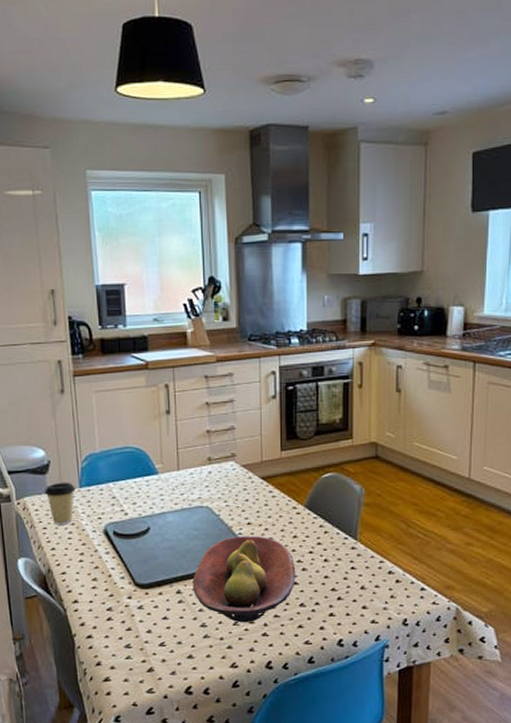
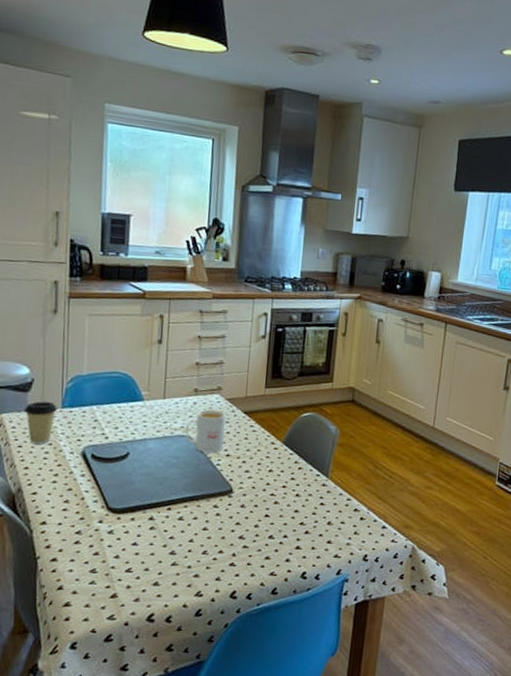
fruit bowl: present [193,536,296,623] -> none [166,467,268,553]
mug: none [203,478,244,522] -> present [185,409,226,453]

